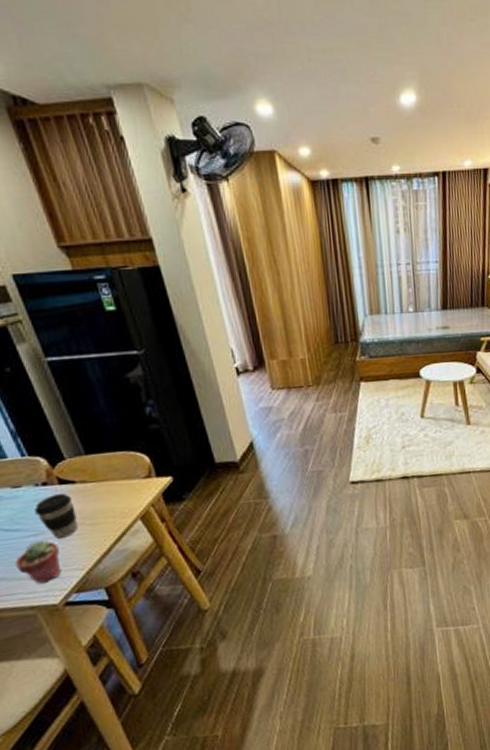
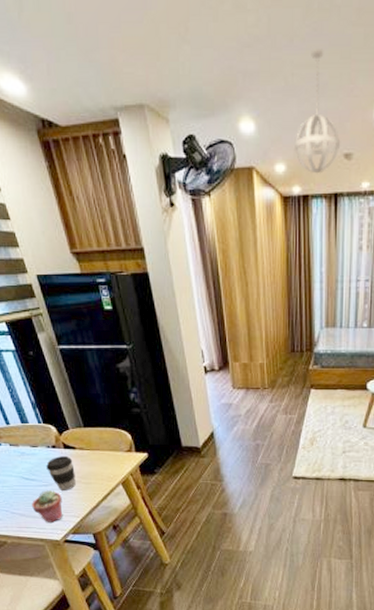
pendant light: none [318,35,367,158] -> present [295,49,341,174]

